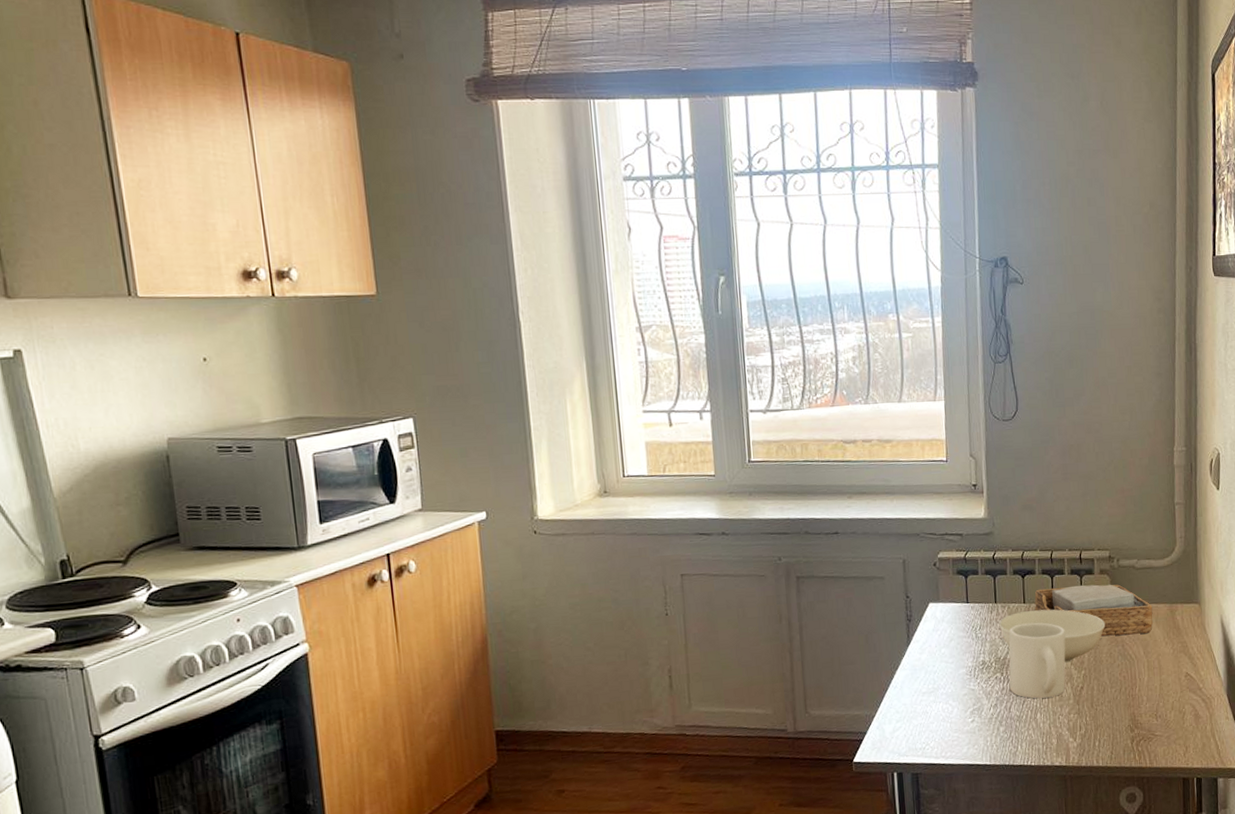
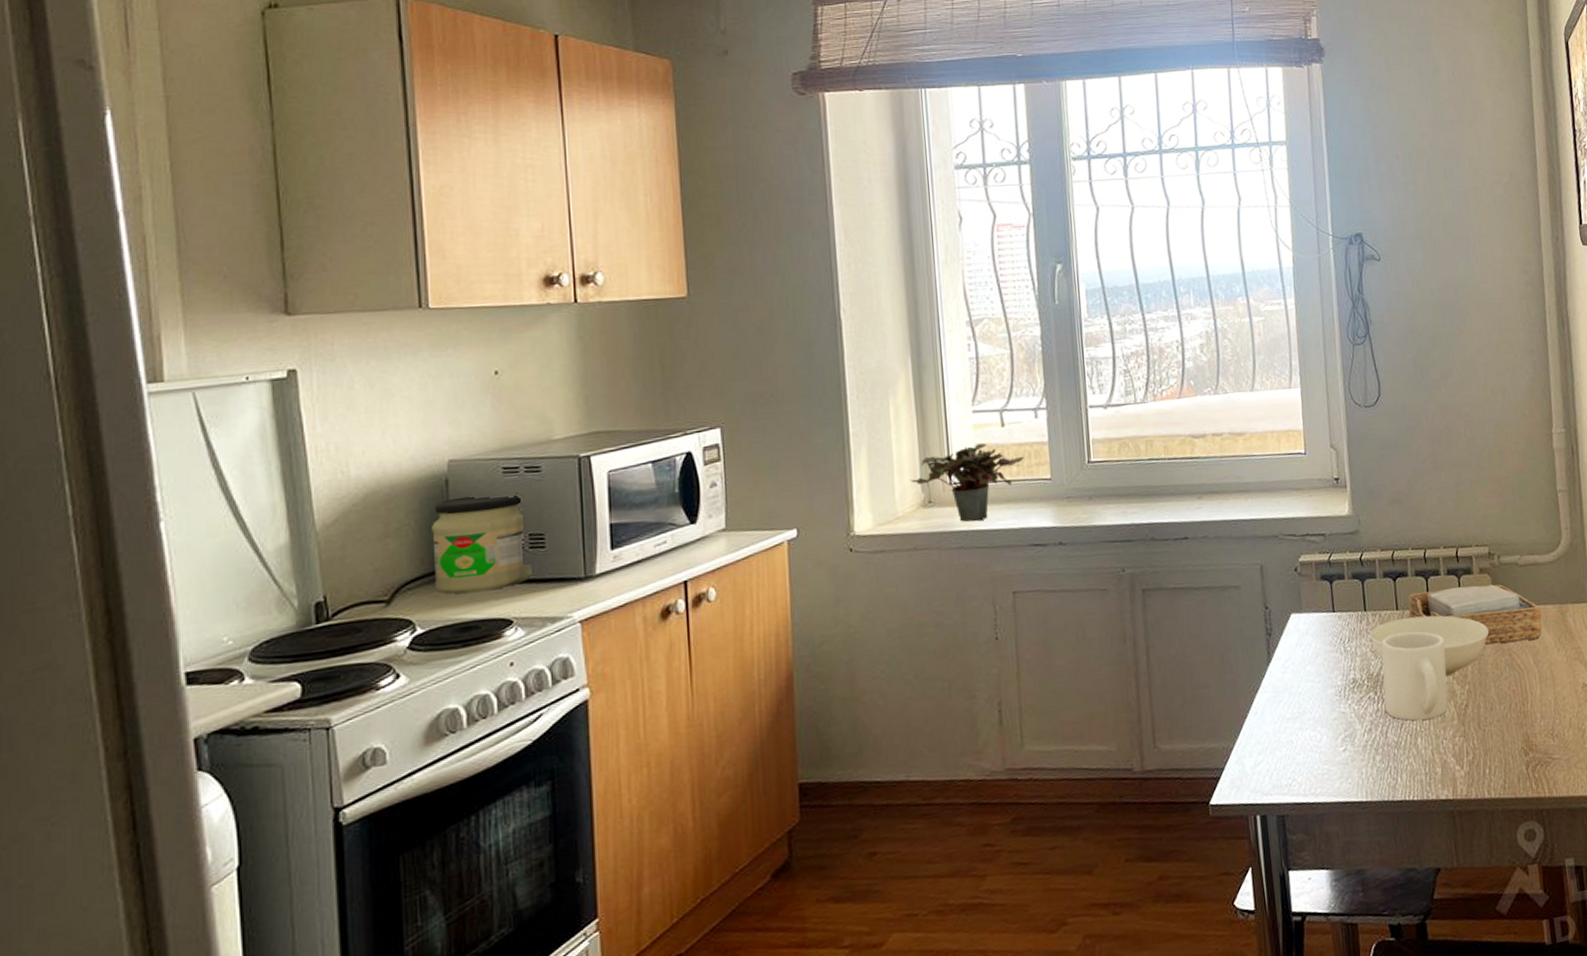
jar: none [157,470,252,558] -> present [432,492,533,594]
potted plant: none [587,441,691,512] -> present [910,443,1025,523]

